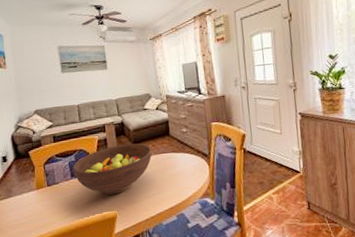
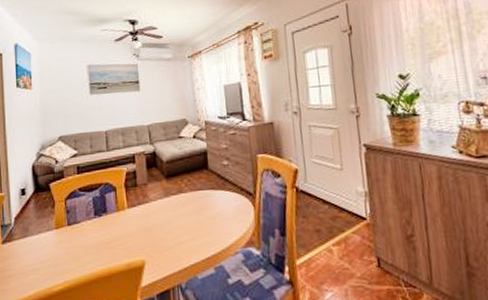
fruit bowl: present [72,143,152,195] -> none [97,177,188,239]

